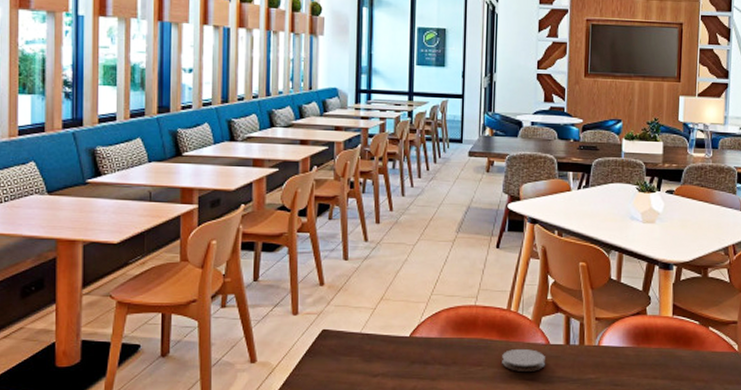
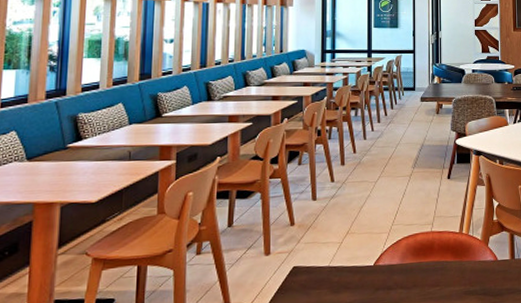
coaster: present [502,348,545,371] -> none [457,266,494,288]

